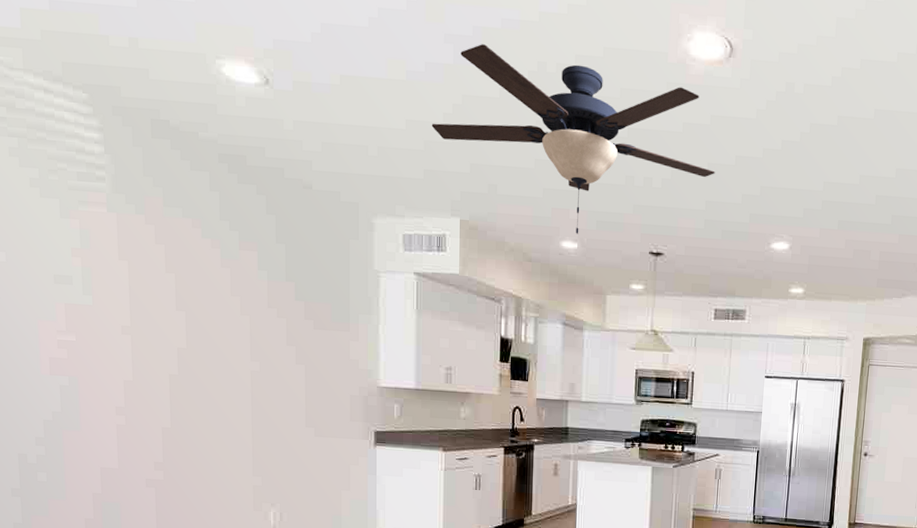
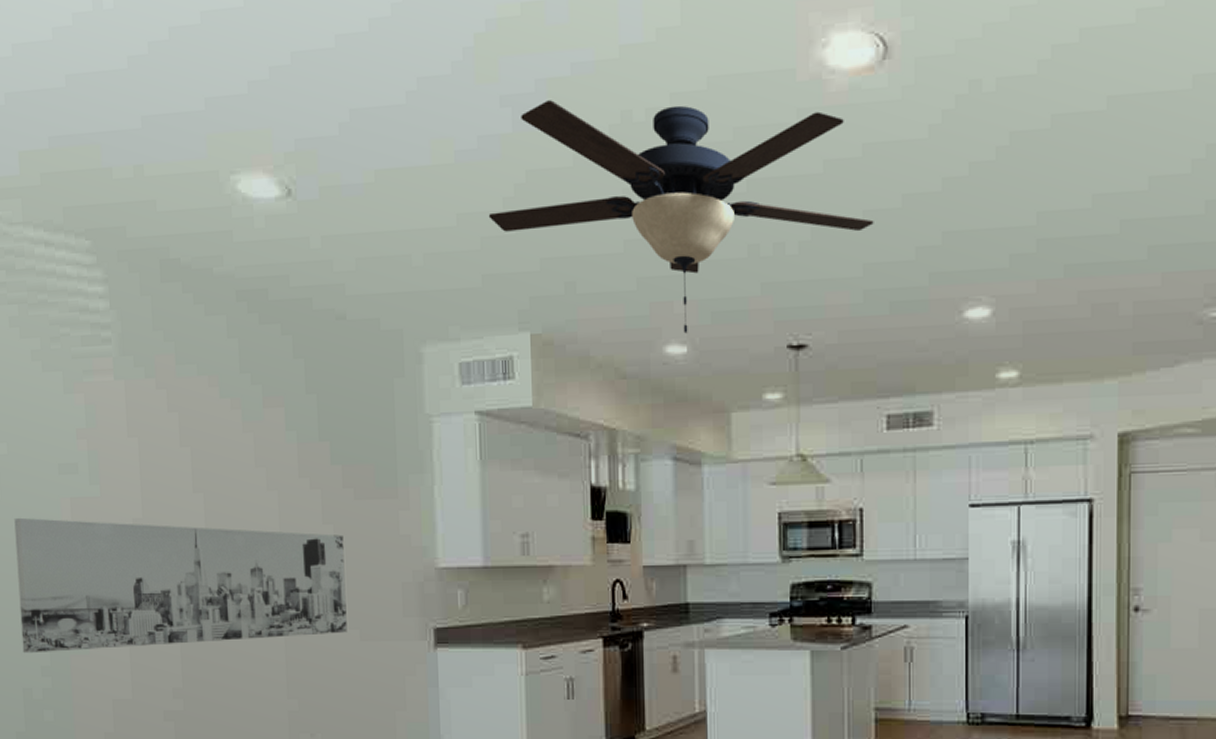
wall art: none [12,315,304,430] -> present [14,517,347,654]

